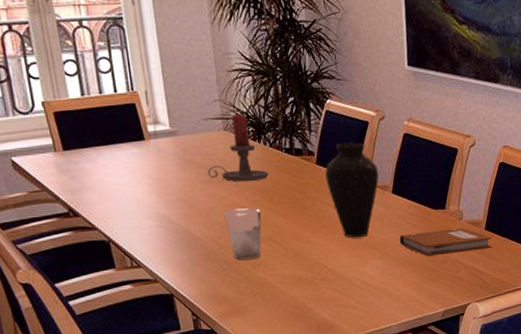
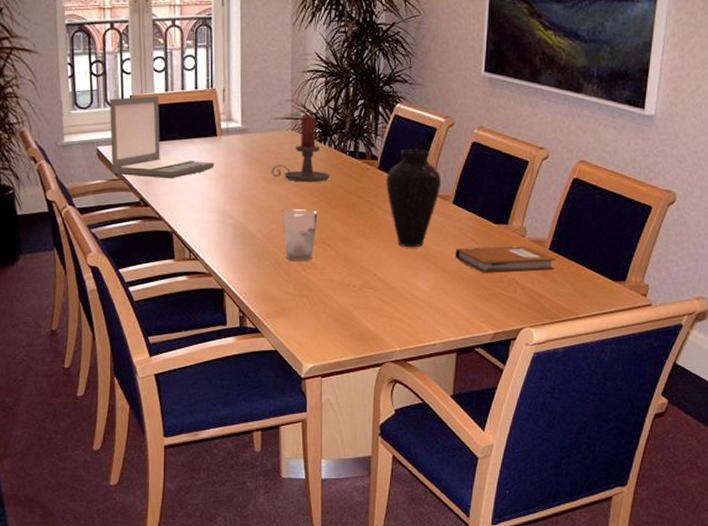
laptop: none [19,101,146,187] -> present [110,96,215,179]

